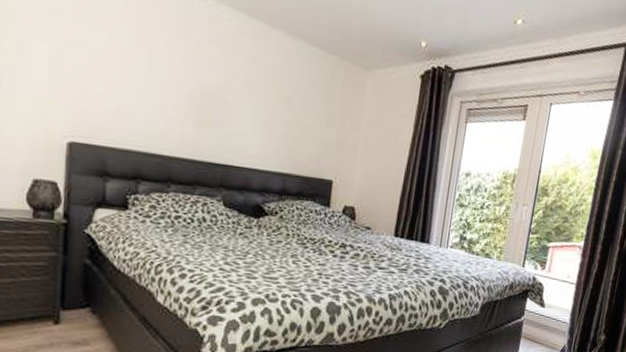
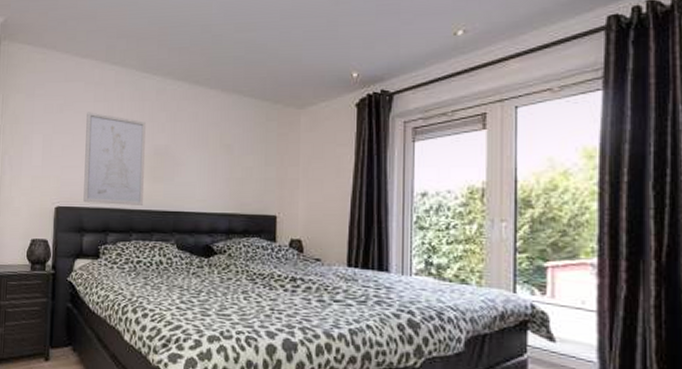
wall art: none [107,25,192,153] -> present [83,112,146,205]

